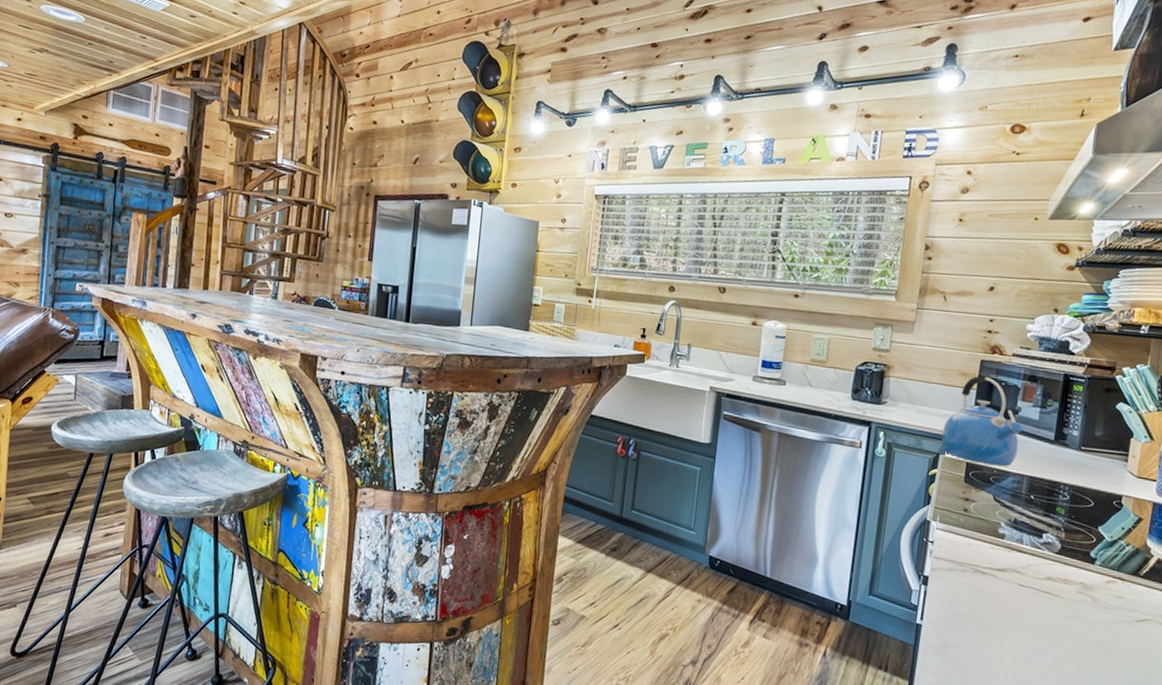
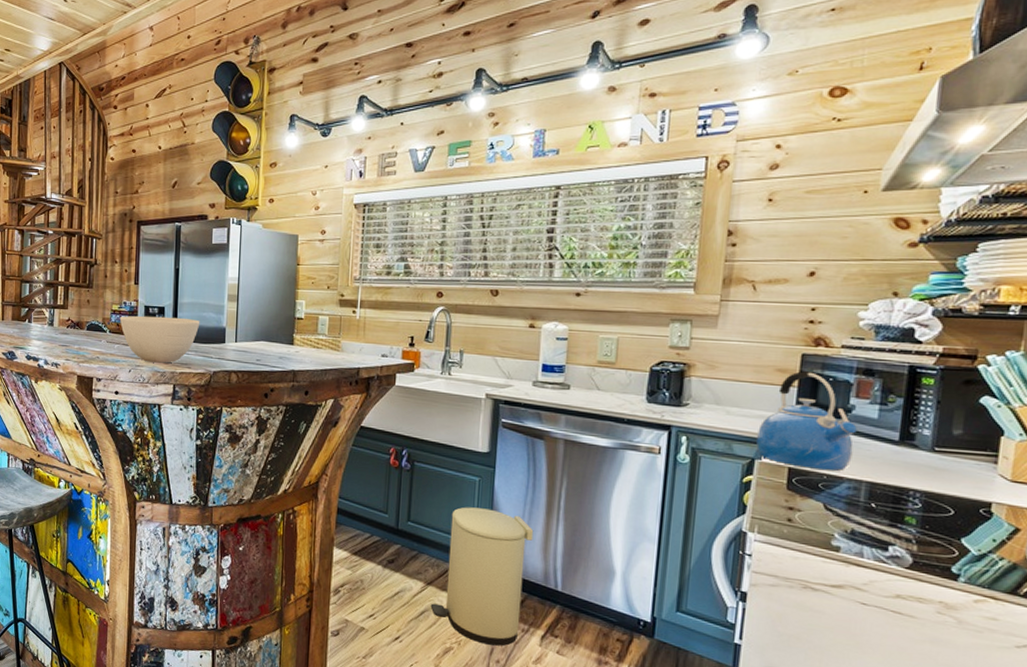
bowl: none [350,293,435,344] -> present [119,315,200,363]
pedal bin: none [649,496,748,632] -> present [430,507,534,646]

